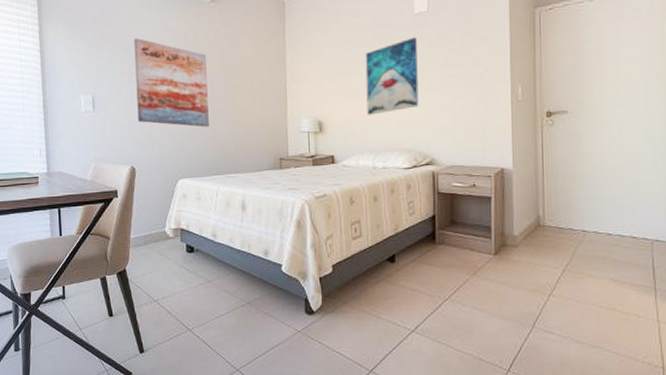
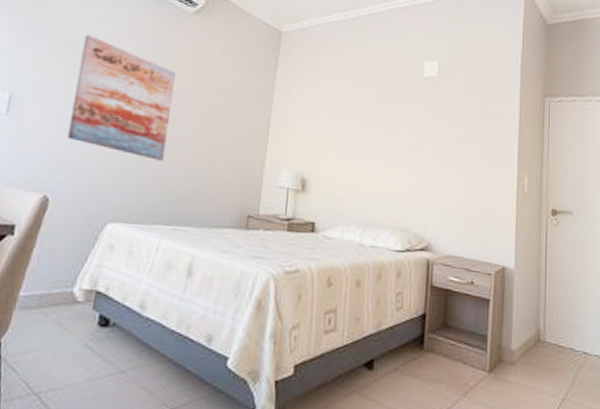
wall art: present [365,37,419,115] -> none [360,102,423,182]

